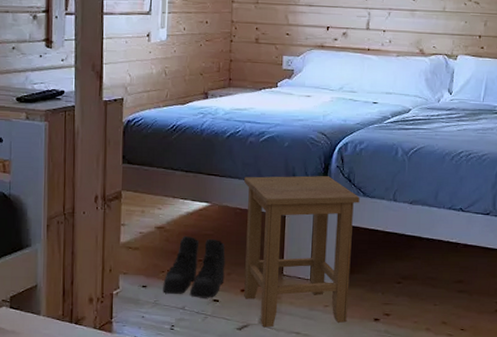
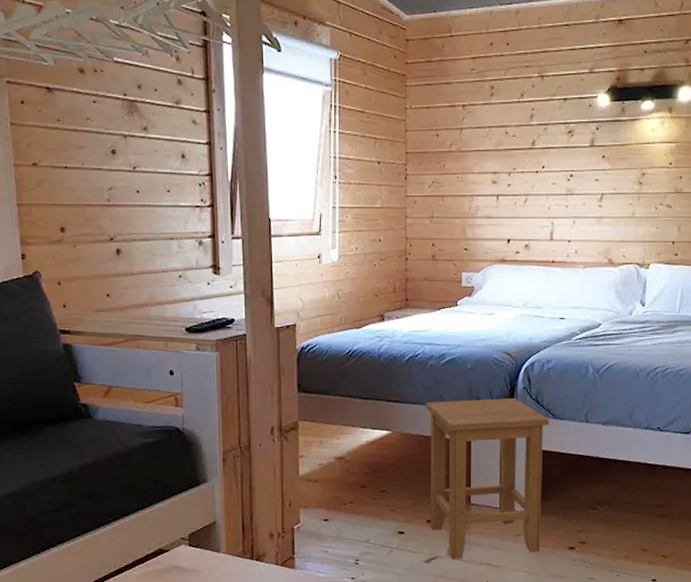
boots: present [163,235,226,298] -> none [345,465,409,530]

